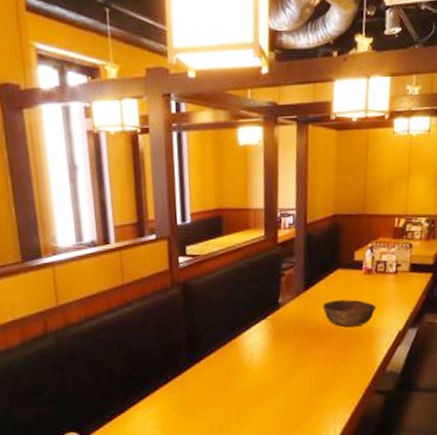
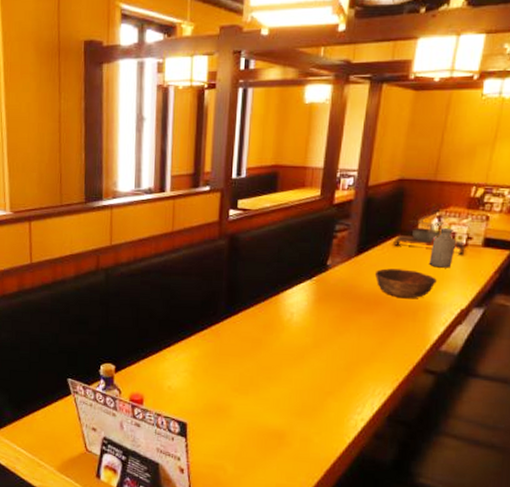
bonsai tree: none [335,237,397,281] -> present [393,205,466,255]
bottle: none [367,258,388,295] -> present [429,228,455,268]

